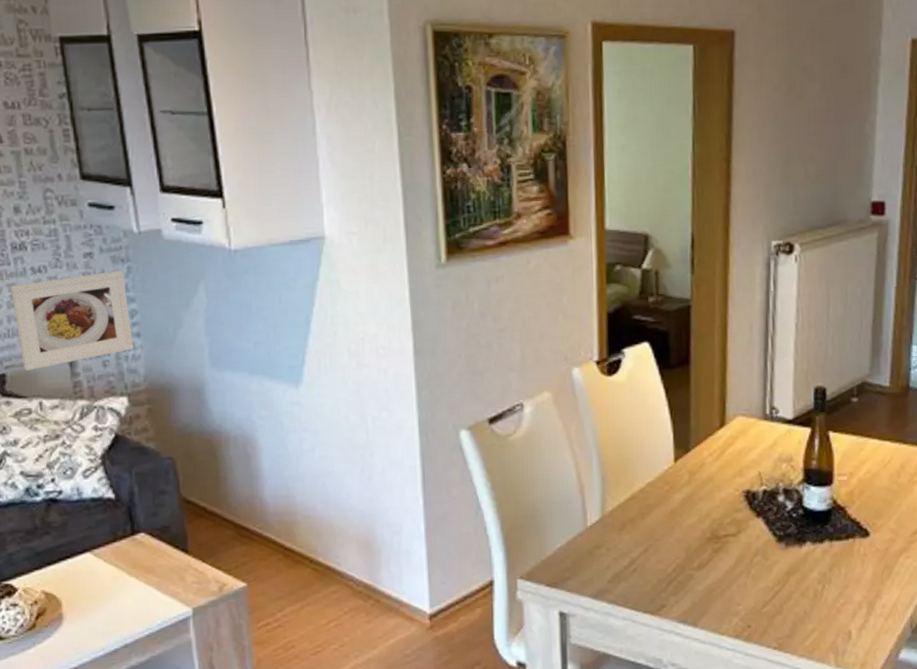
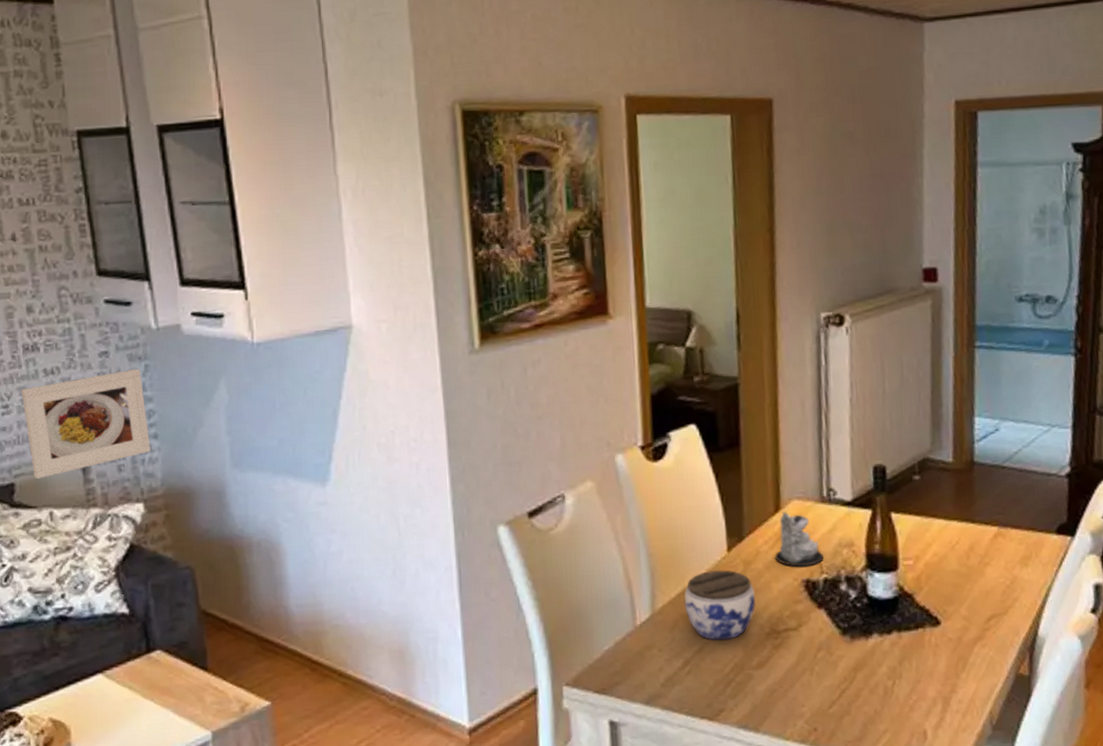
jar: none [632,478,699,544] -> present [684,570,756,641]
candle: none [719,427,765,478] -> present [775,512,825,567]

